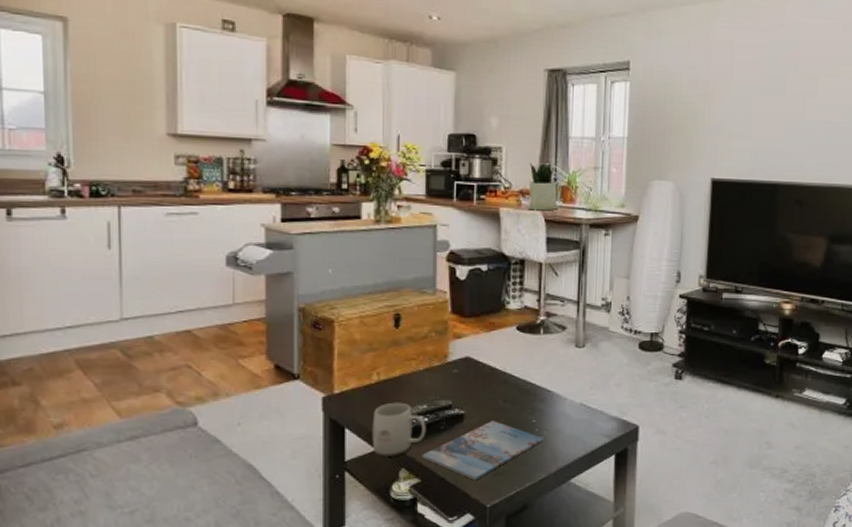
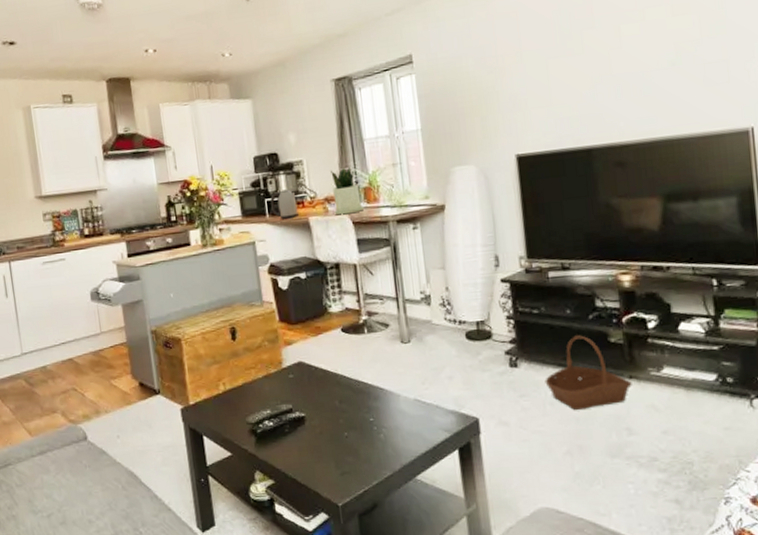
mug: present [372,402,426,457] -> none [225,409,273,461]
magazine: present [421,421,543,481] -> none [272,421,383,481]
kettle: none [460,175,489,206] -> present [270,189,299,219]
basket: none [704,354,778,423] -> present [544,335,632,410]

